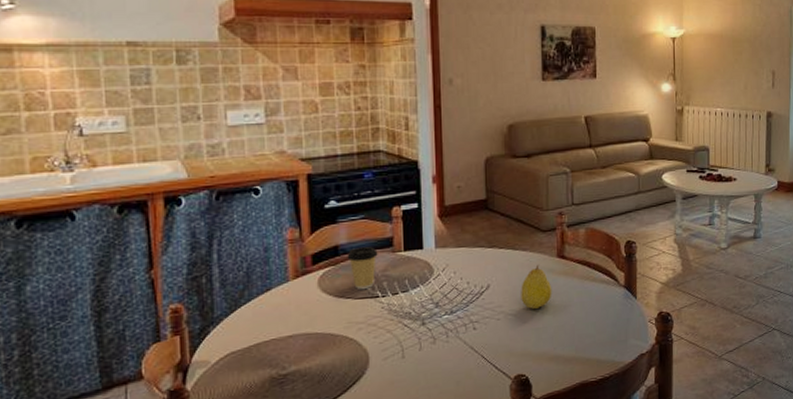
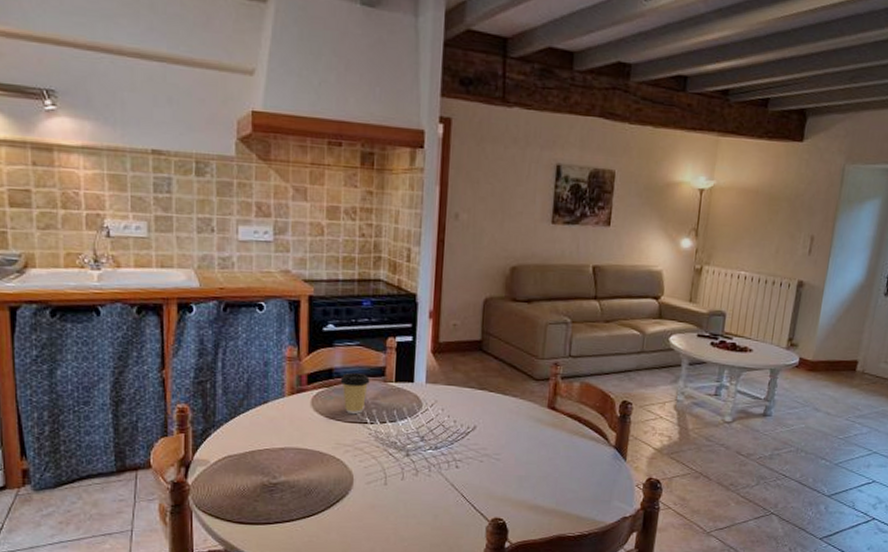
fruit: present [521,264,552,309] -> none [506,412,539,456]

